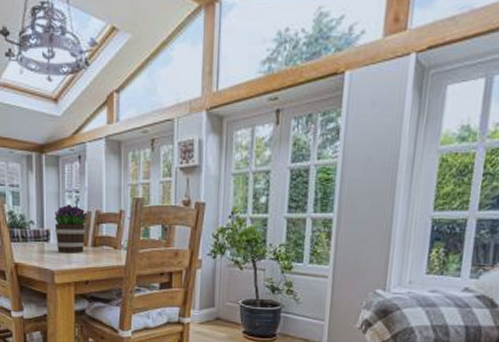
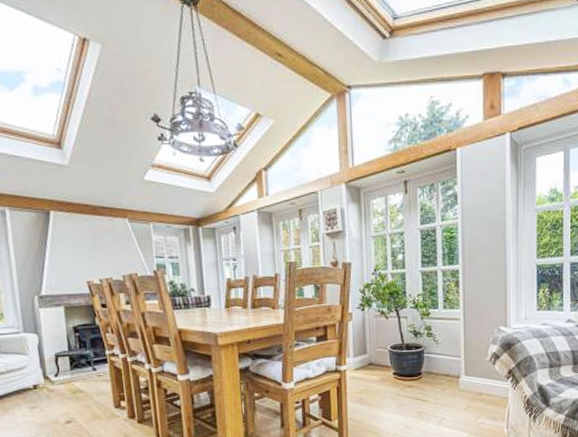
bouquet: present [54,204,88,253] -> none [214,271,246,317]

